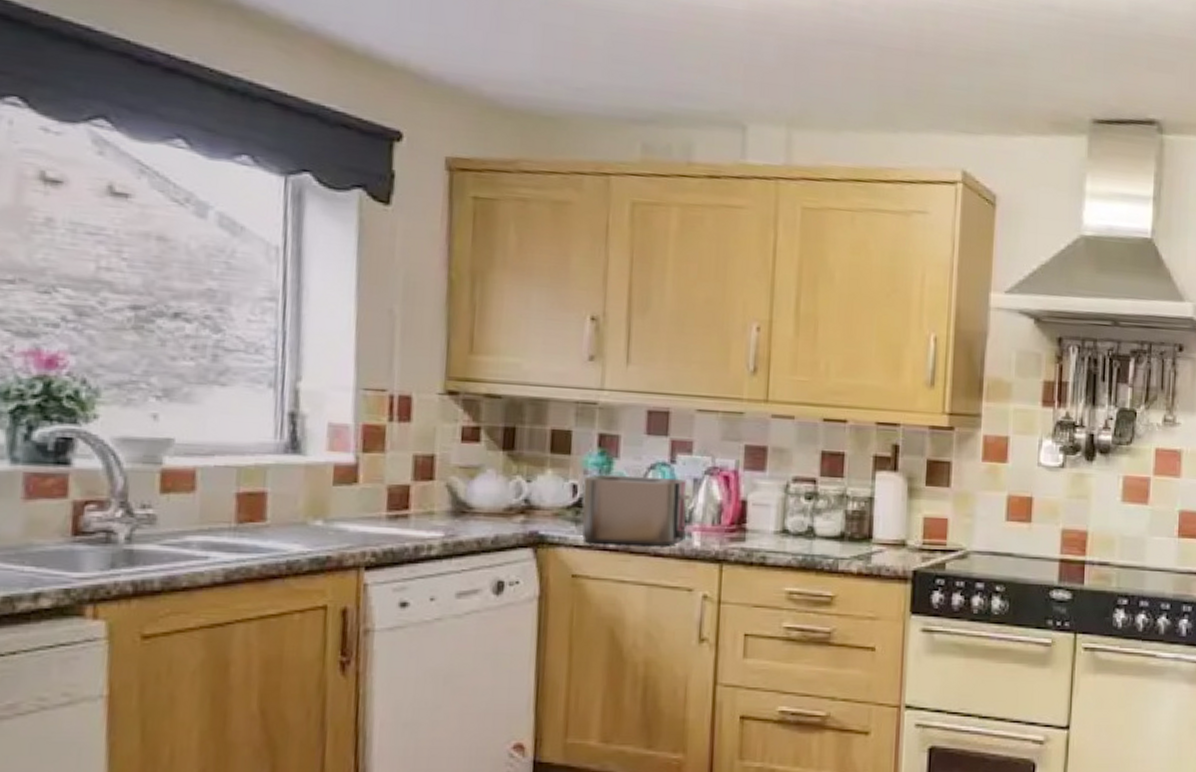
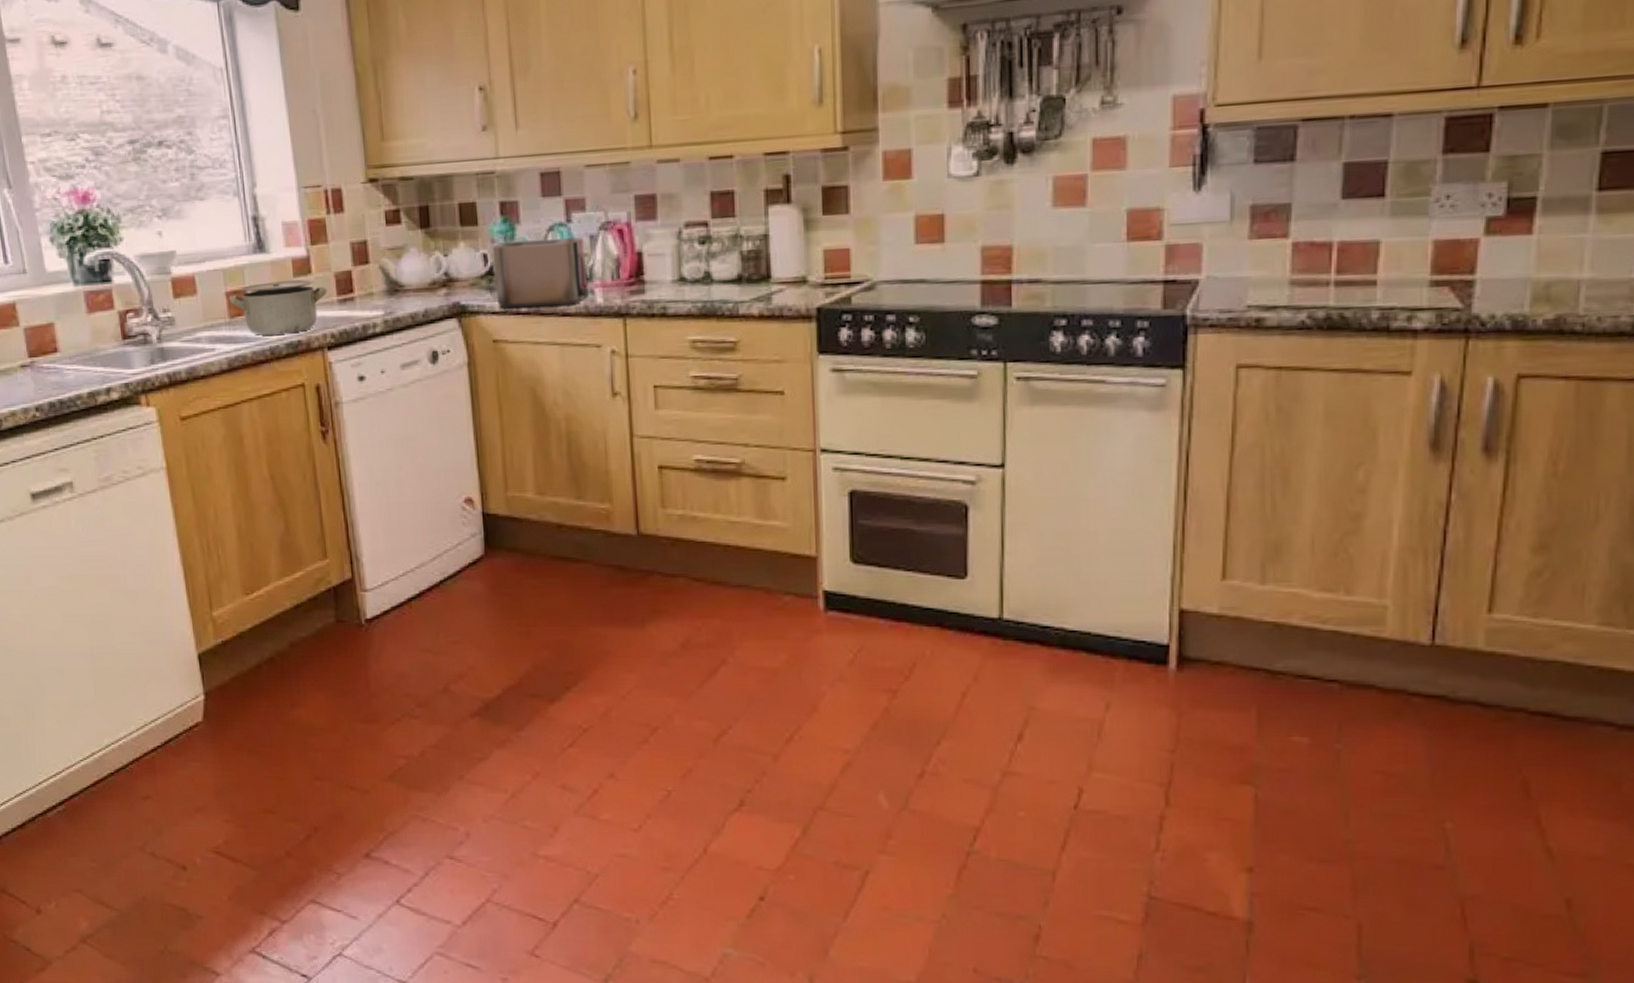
saucepan: none [240,487,375,548] -> present [229,279,327,336]

